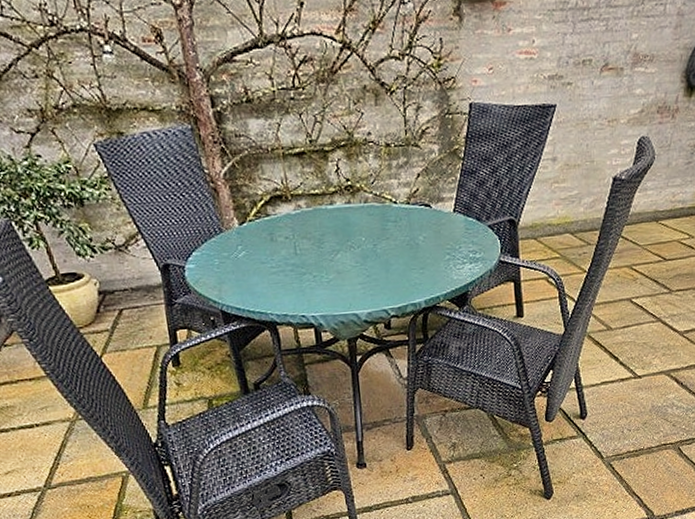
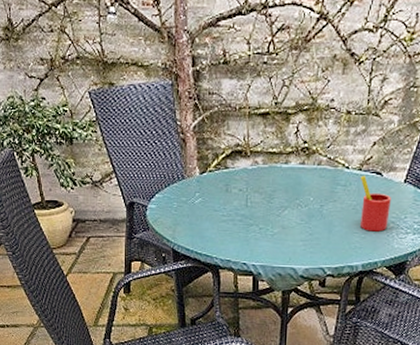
straw: none [409,209,444,266] -> present [359,176,391,232]

